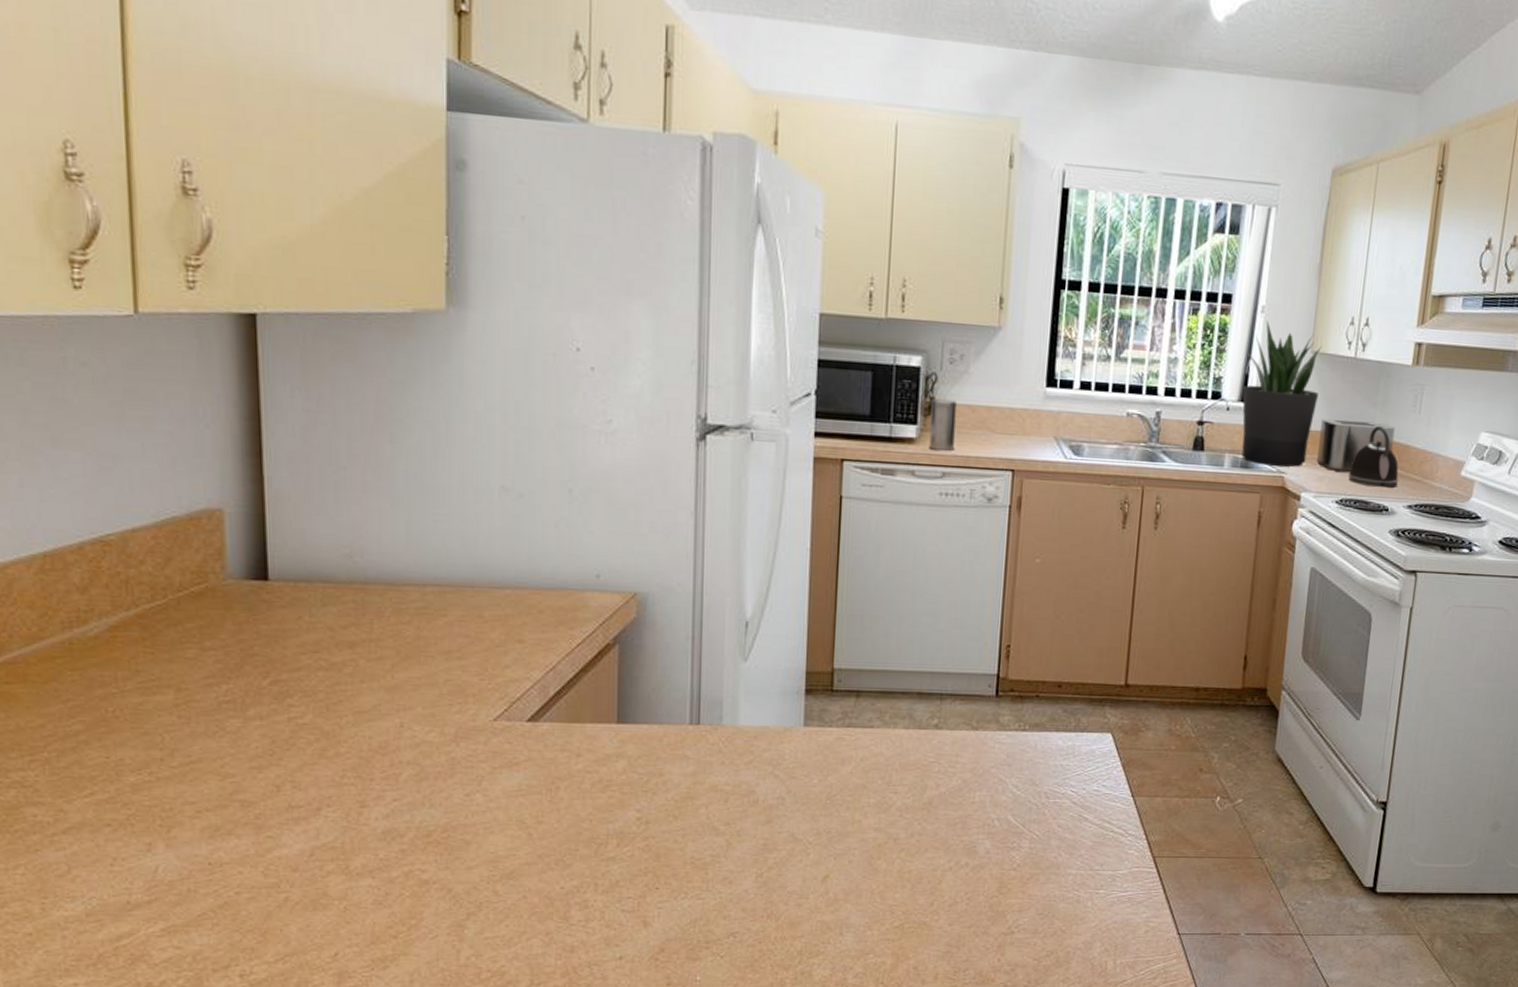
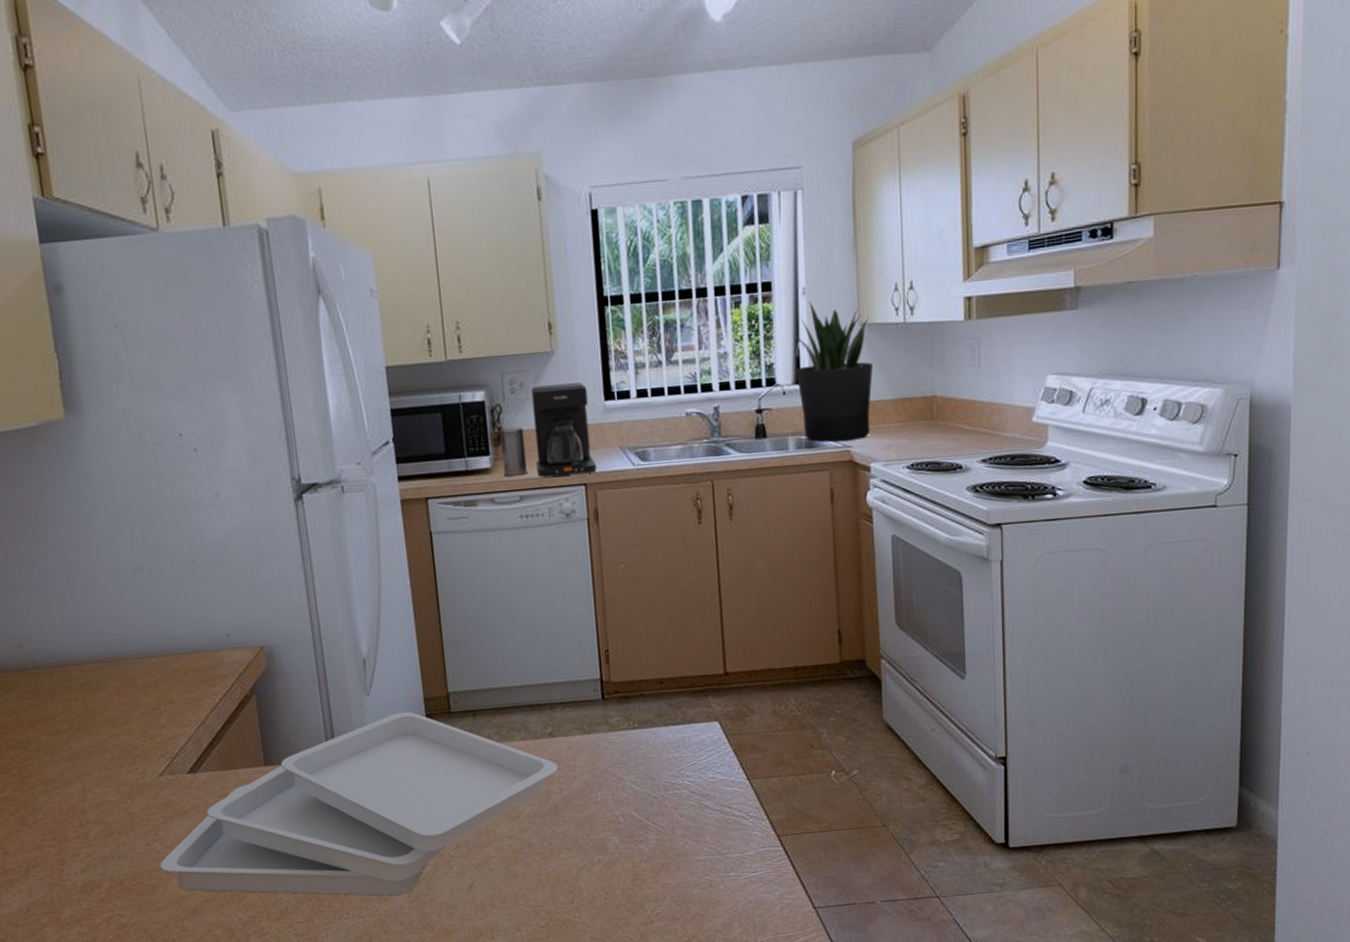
tray: none [478,683,939,879] -> present [159,711,559,896]
coffee maker: none [964,360,1030,460] -> present [531,382,598,478]
toaster: present [1316,418,1395,473] -> none [879,382,957,439]
kettle: present [1348,425,1399,488] -> none [916,385,969,447]

